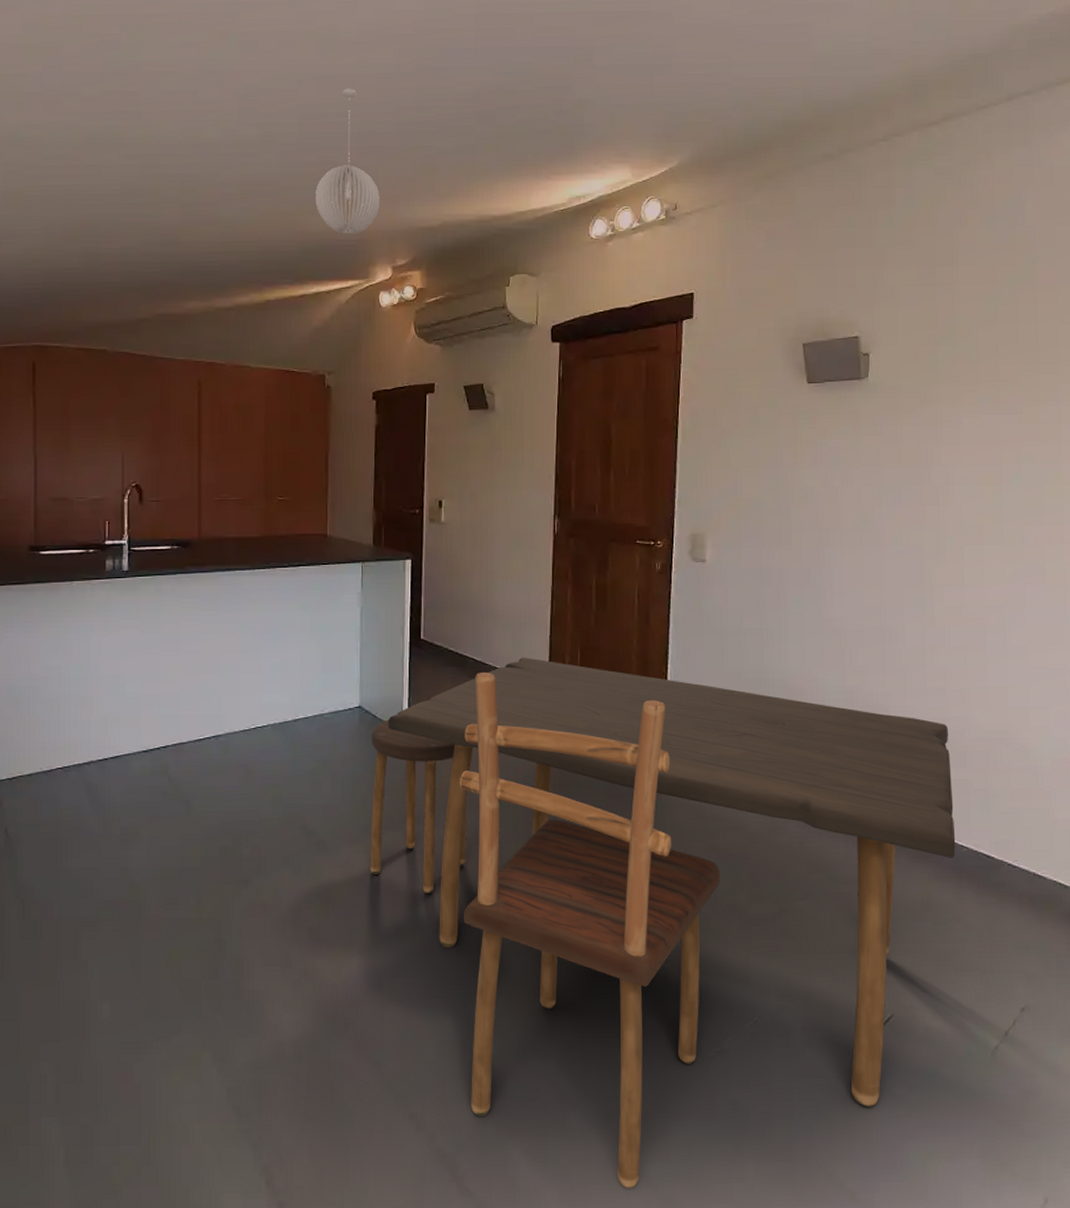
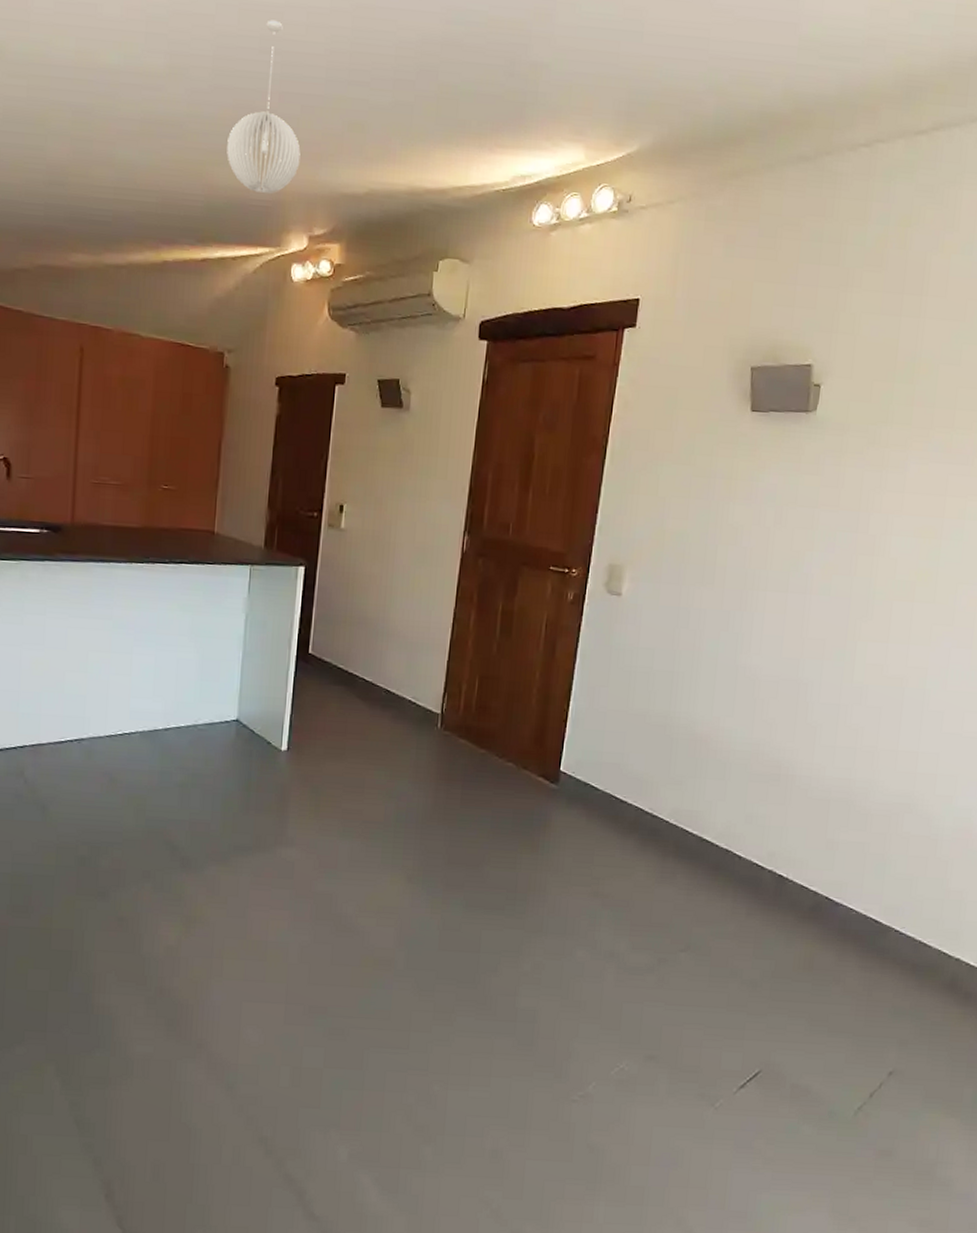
dining table: present [370,657,956,1189] -> none [236,681,853,1223]

